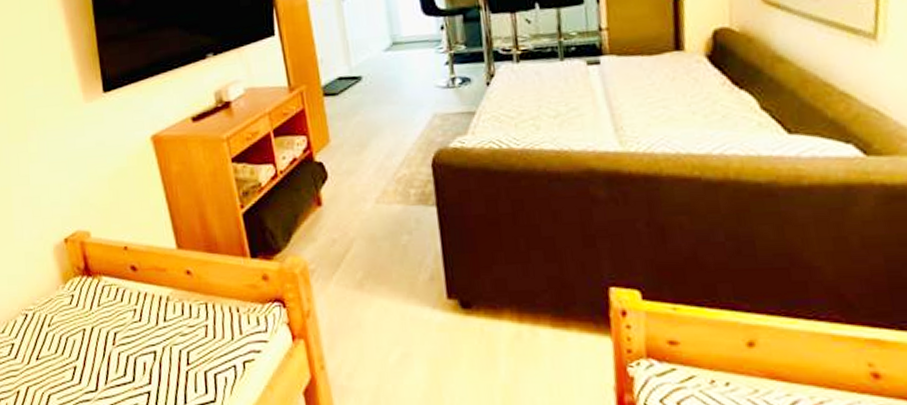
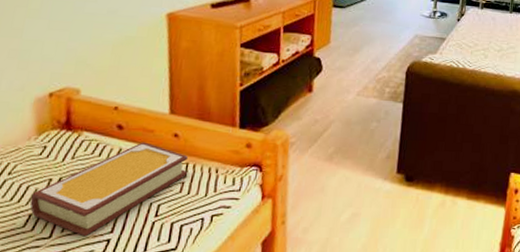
book: none [71,282,208,389] -> present [29,142,188,237]

